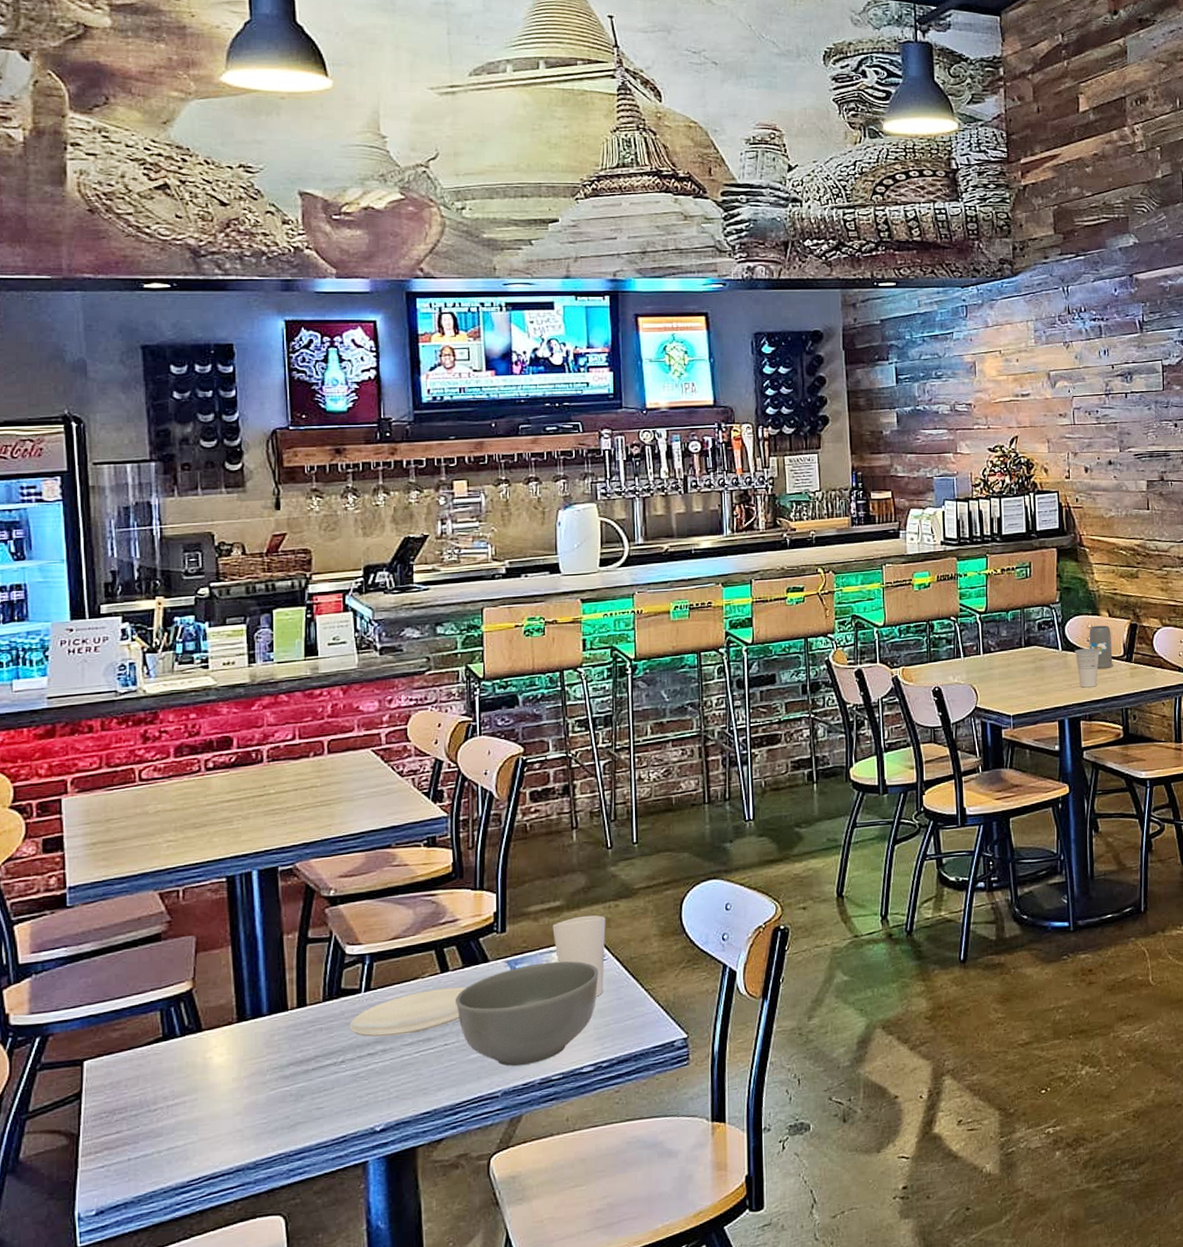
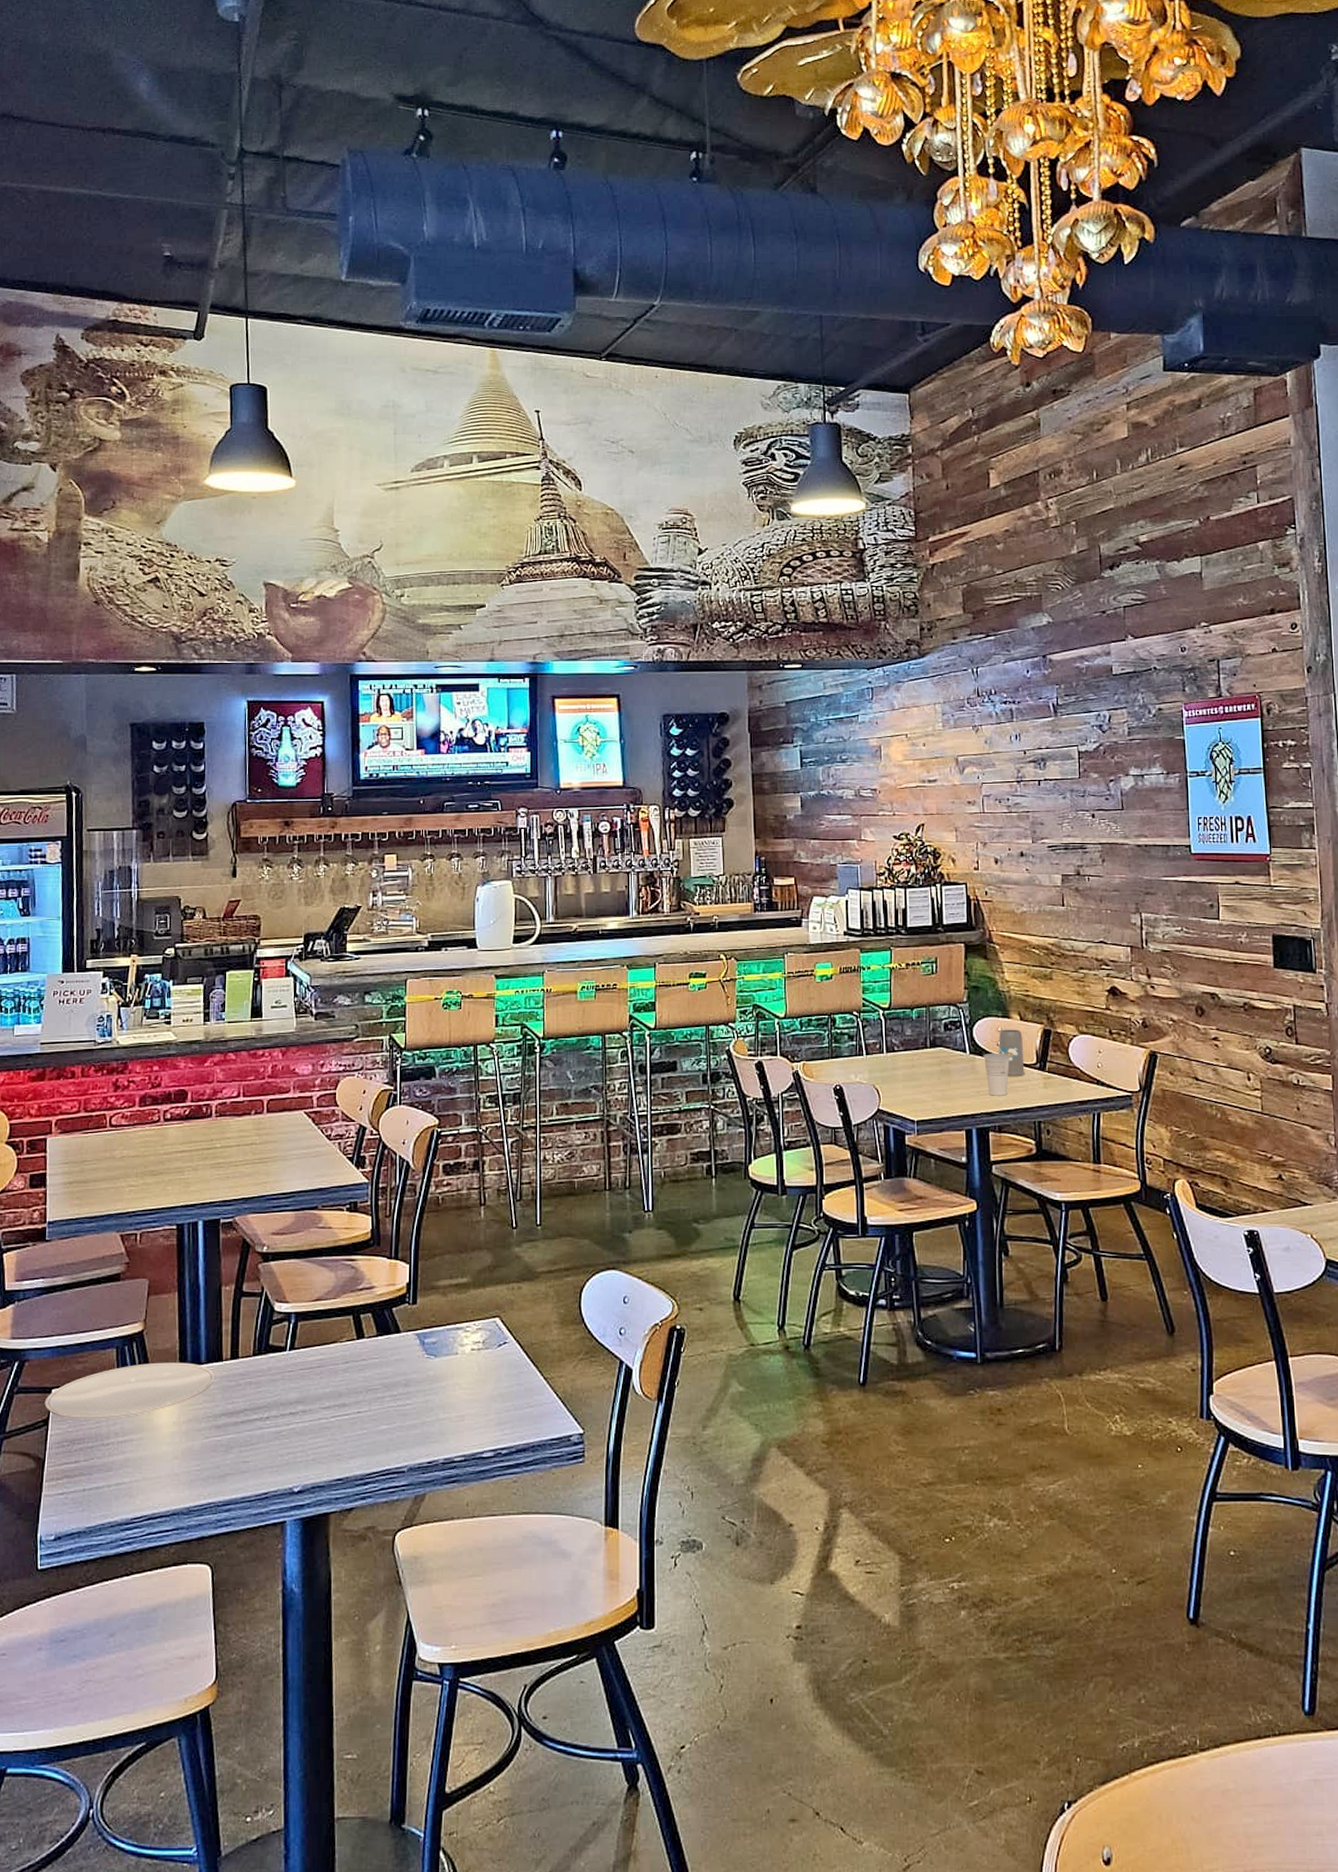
plate: none [75,1016,280,1089] -> present [44,1362,216,1419]
plate: present [349,987,466,1037] -> none [274,1355,379,1397]
bowl: present [454,961,599,1066] -> none [368,1339,501,1442]
cup: present [552,915,606,997] -> none [459,1295,509,1380]

